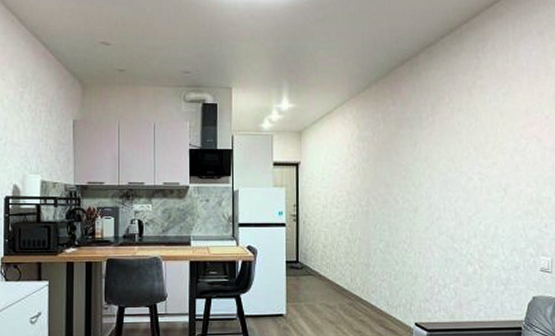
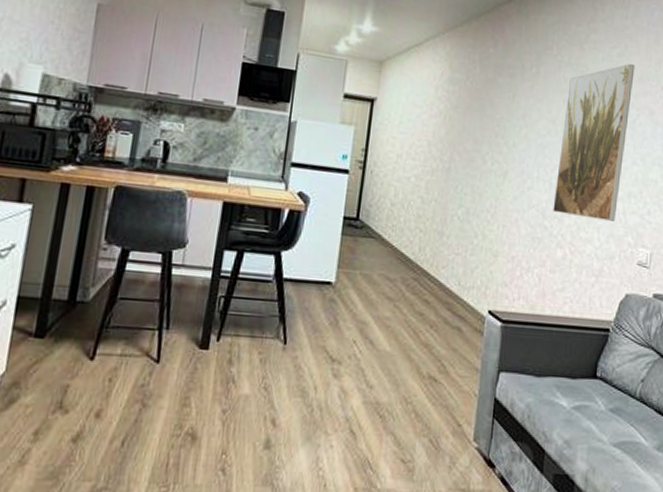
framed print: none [460,101,520,237] -> present [553,64,635,221]

